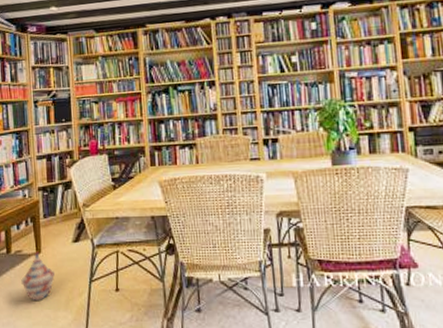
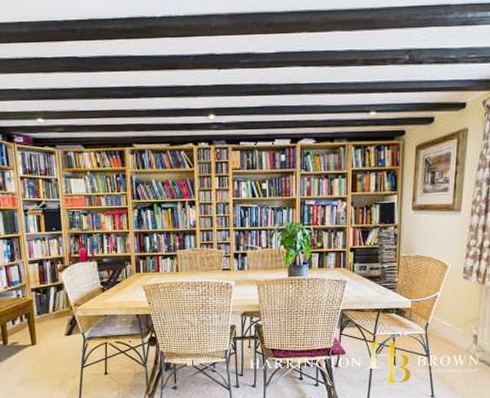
woven basket: present [21,251,56,302] -> none [18,343,50,384]

